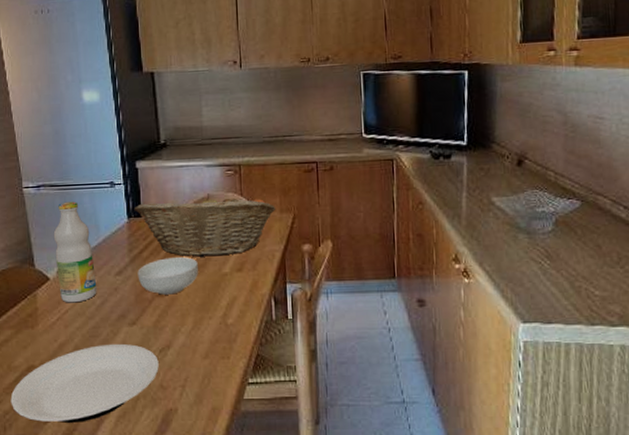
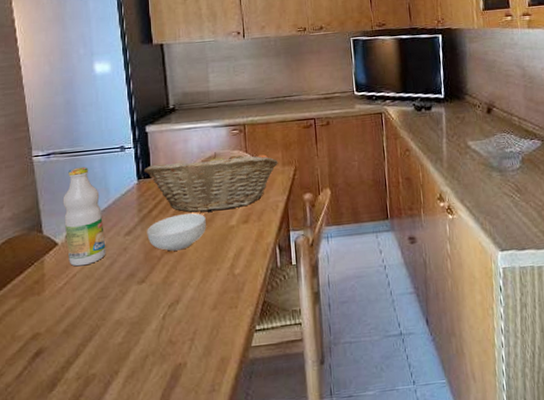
plate: present [10,343,159,423] -> none [13,302,168,391]

